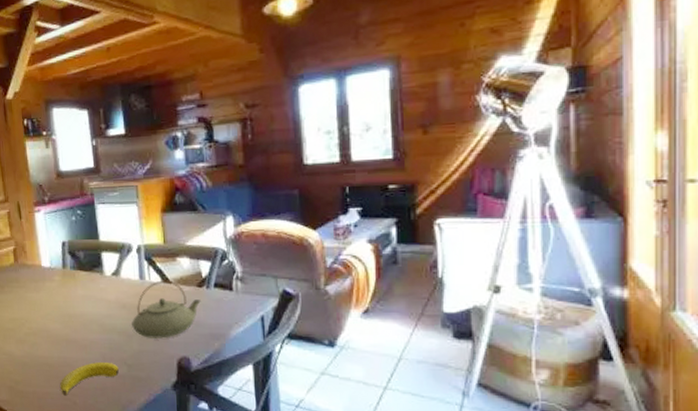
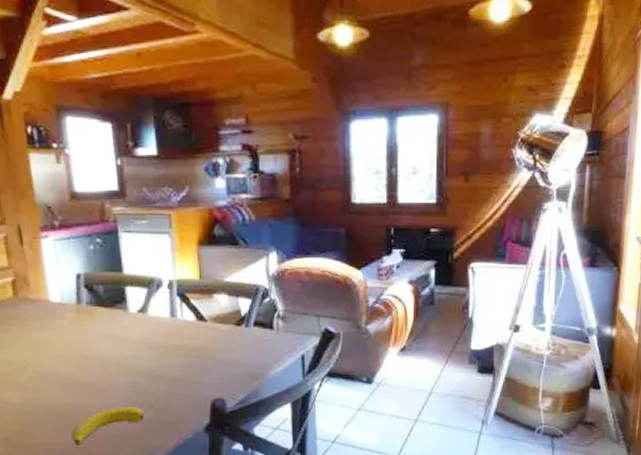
teapot: present [132,280,201,339] -> none [160,318,239,380]

